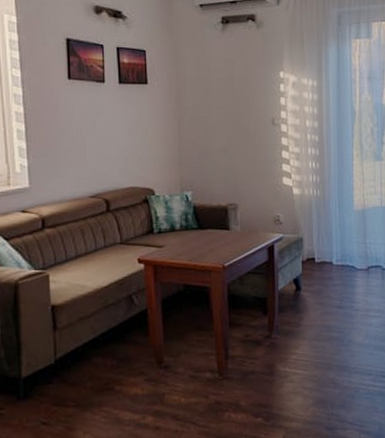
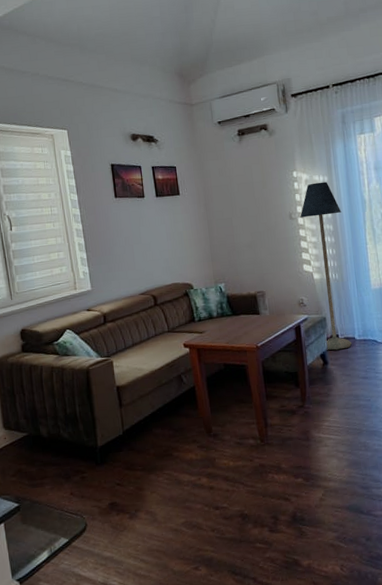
floor lamp: none [284,87,329,275] -> present [300,181,352,350]

